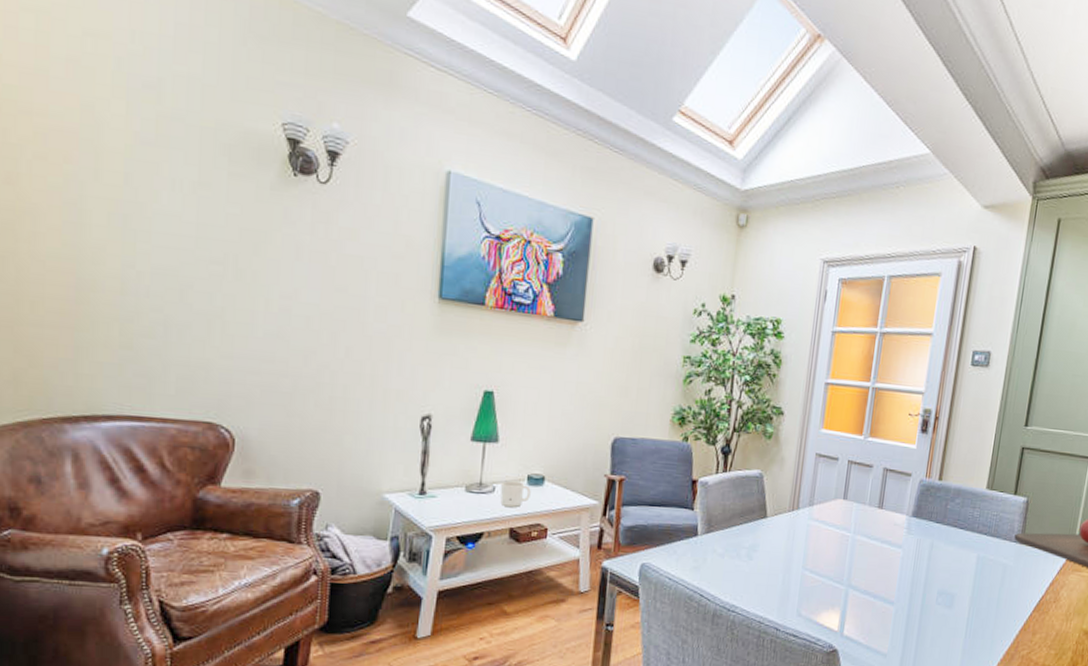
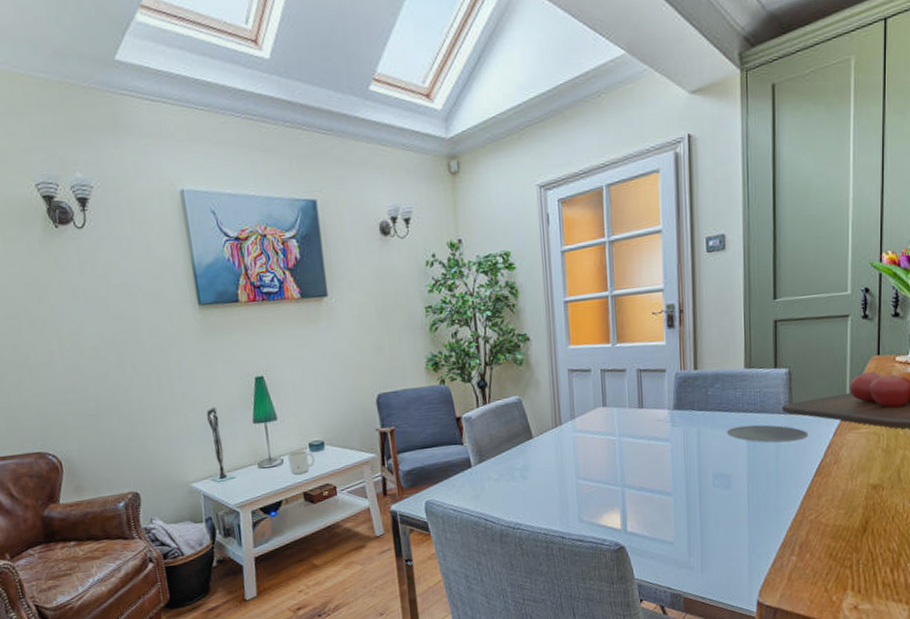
plate: none [958,546,1035,573] -> present [727,424,809,444]

